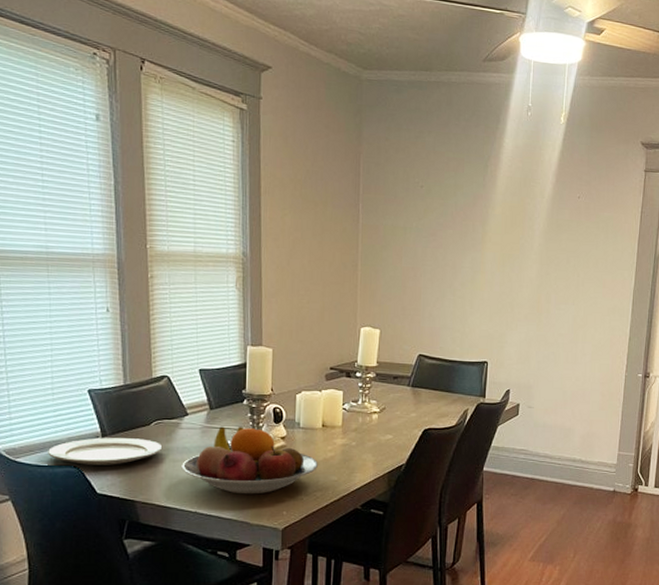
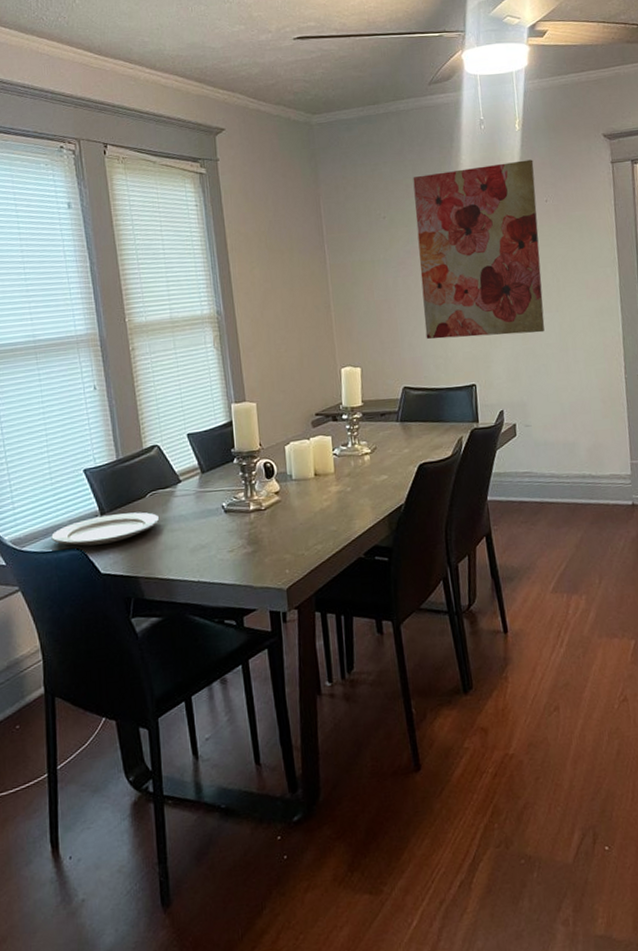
fruit bowl: present [181,426,319,495] -> none [180,486,316,558]
wall art: none [447,151,573,322] -> present [413,159,545,339]

